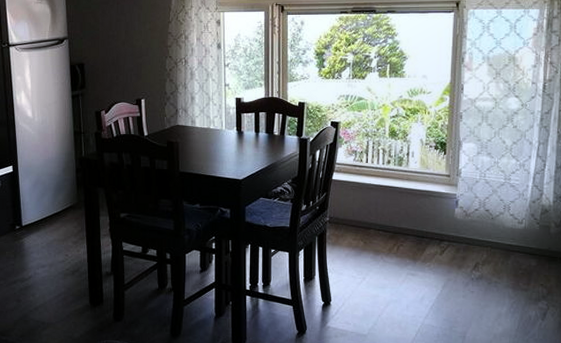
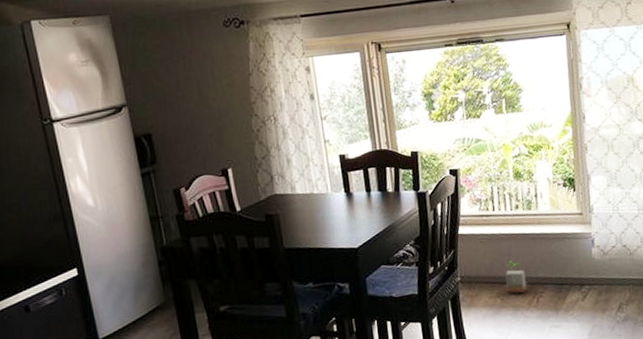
potted plant: none [369,209,390,240] -> present [504,260,527,294]

